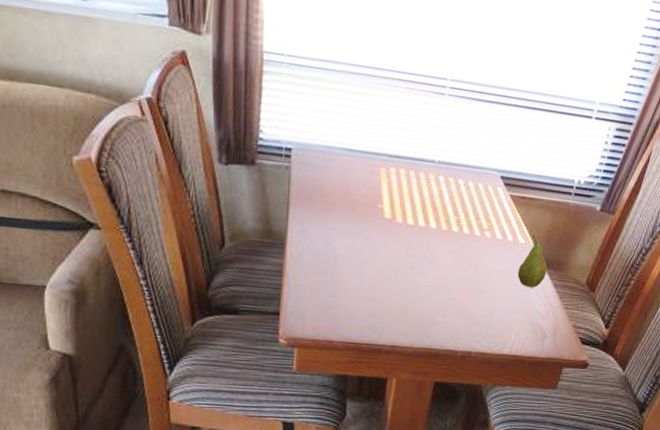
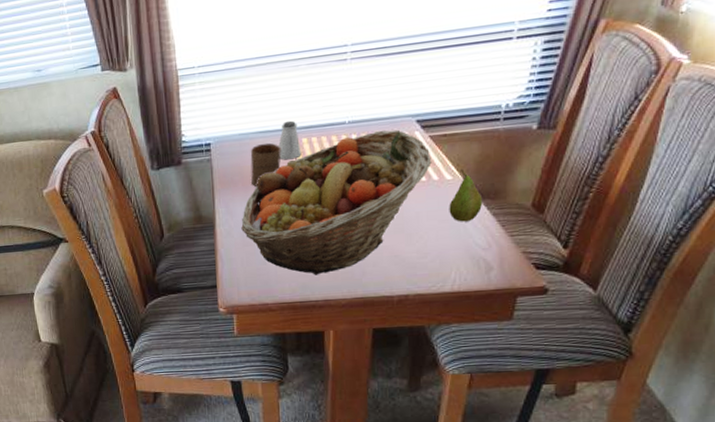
fruit basket: none [314,177,509,318] -> present [241,129,432,275]
cup: none [332,162,368,211] -> present [250,142,282,188]
saltshaker: none [364,144,388,188] -> present [278,120,302,160]

